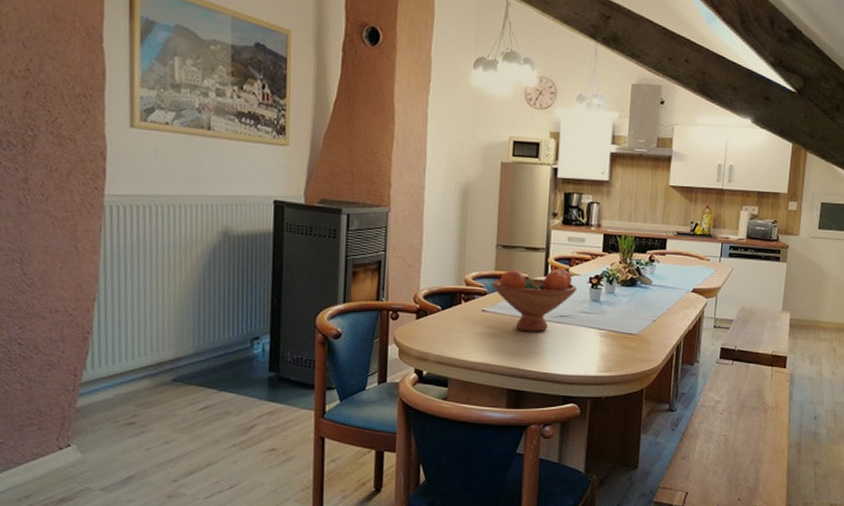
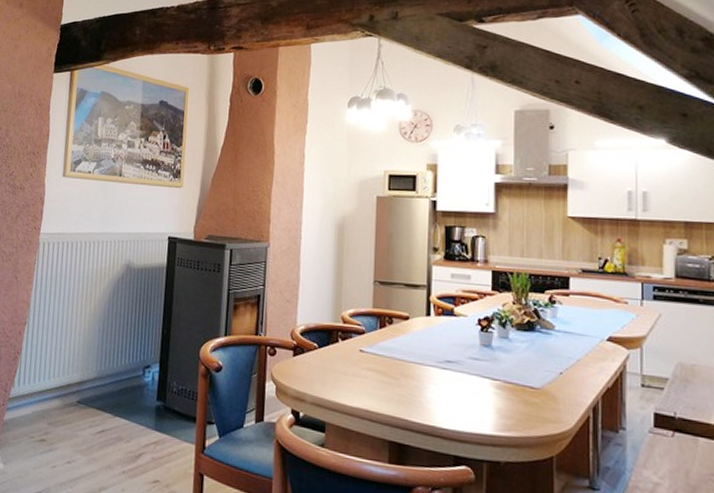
fruit bowl: present [491,268,578,332] -> none [369,308,465,378]

